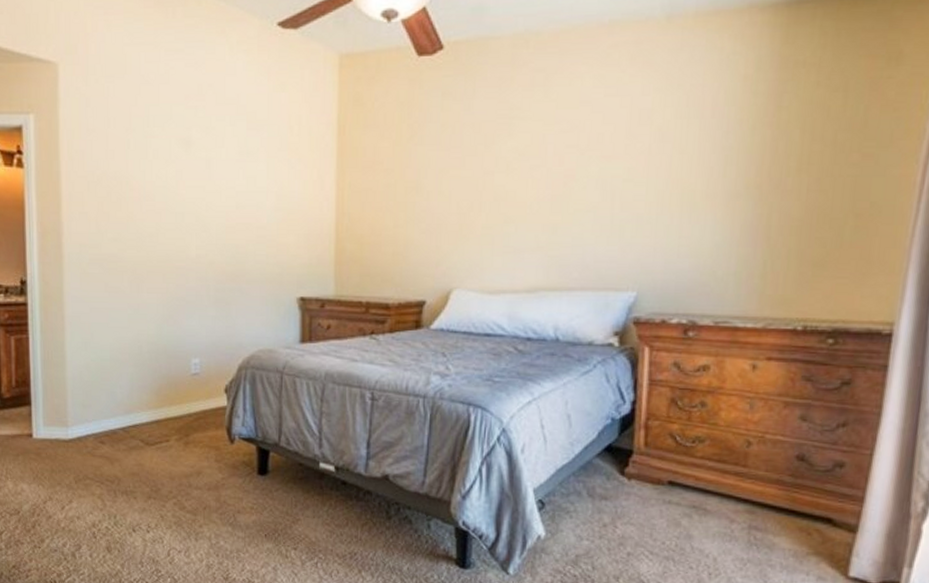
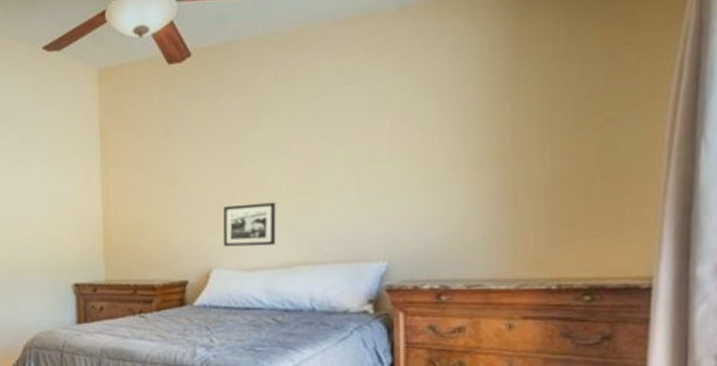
picture frame: none [465,219,525,267] -> present [223,202,276,247]

